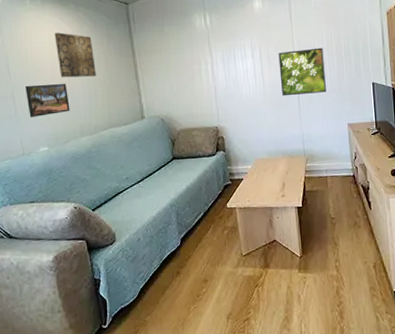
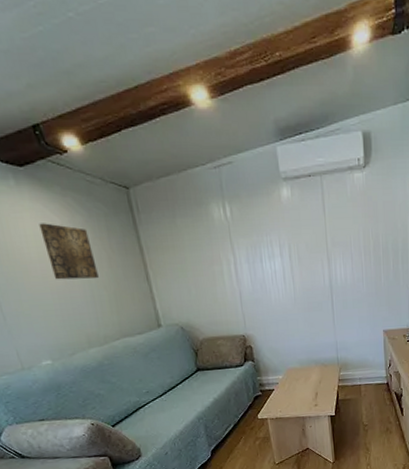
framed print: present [25,83,70,118] -> none [12,286,72,328]
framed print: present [278,47,326,97] -> none [310,246,362,301]

